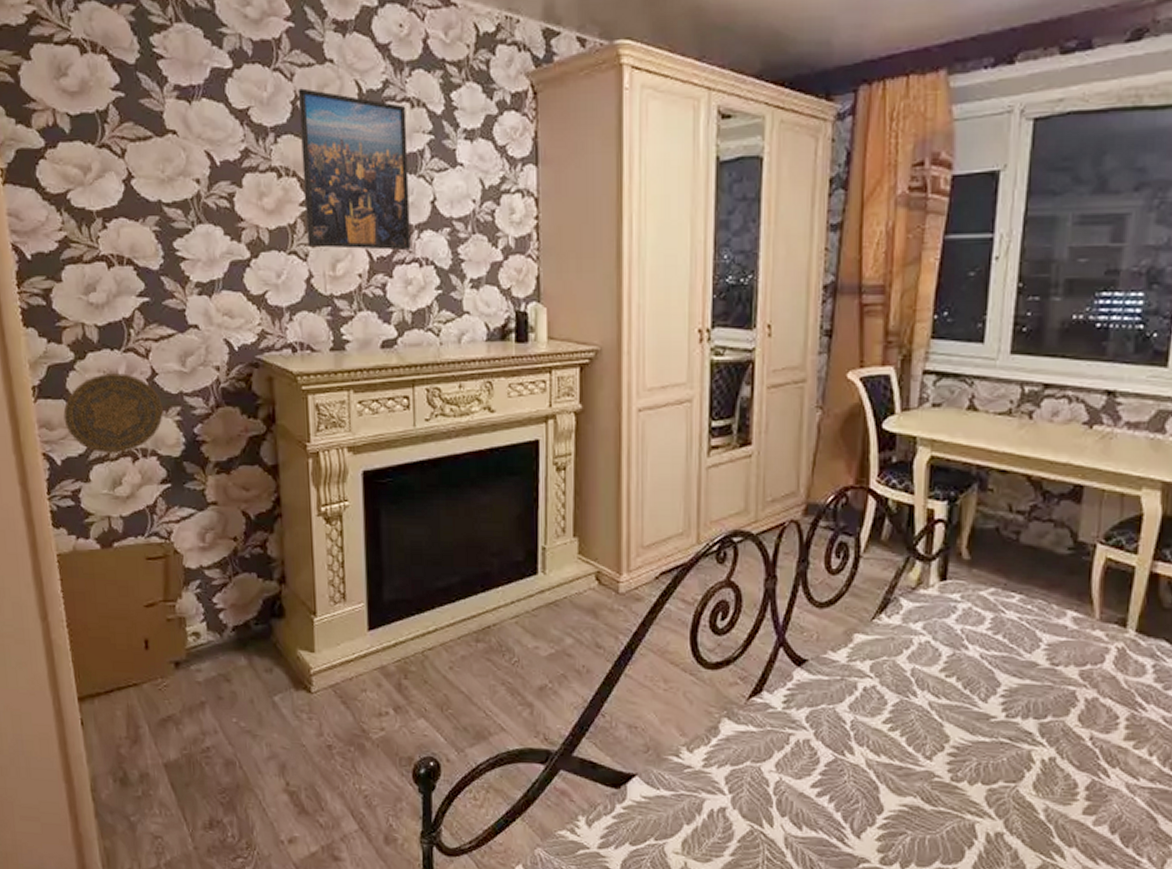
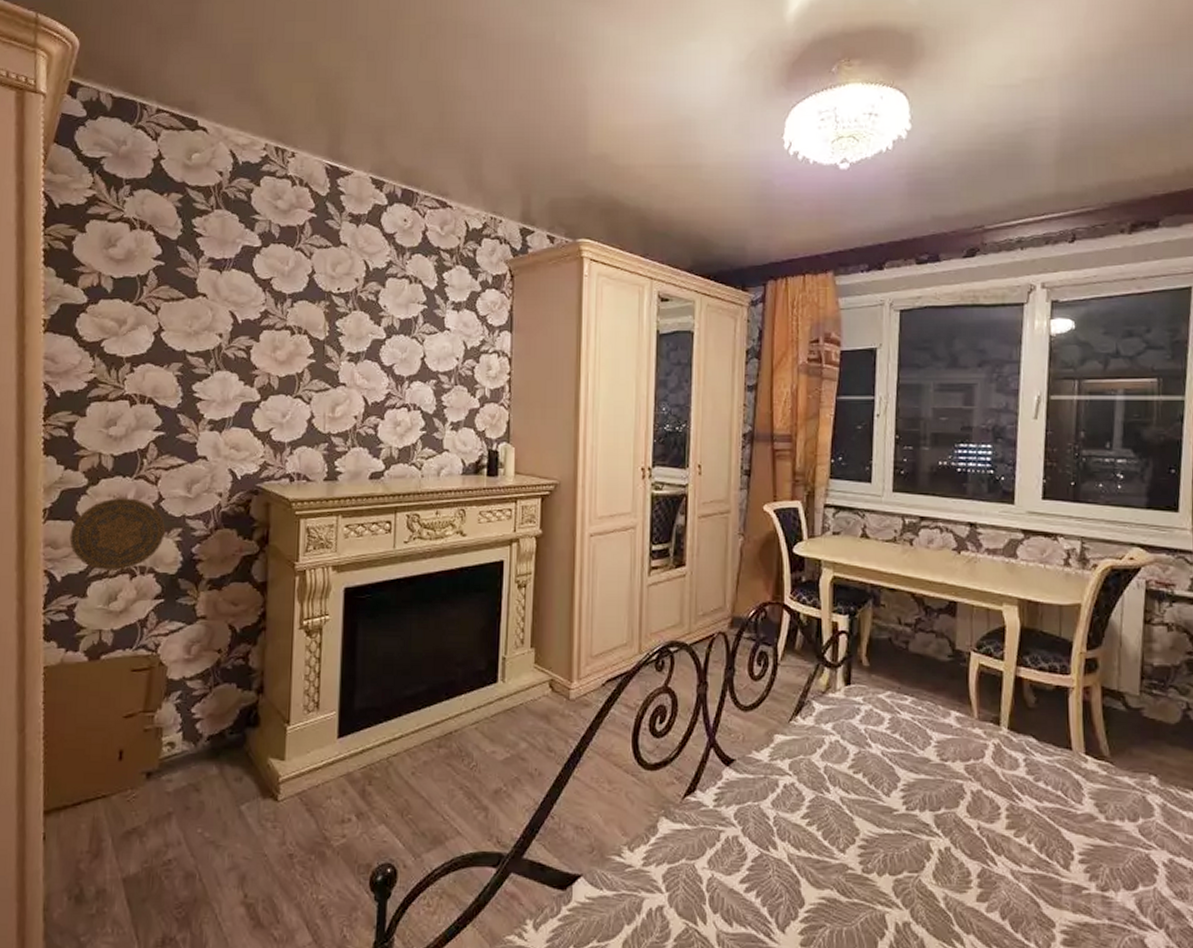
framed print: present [297,88,411,251] -> none [312,265,405,398]

